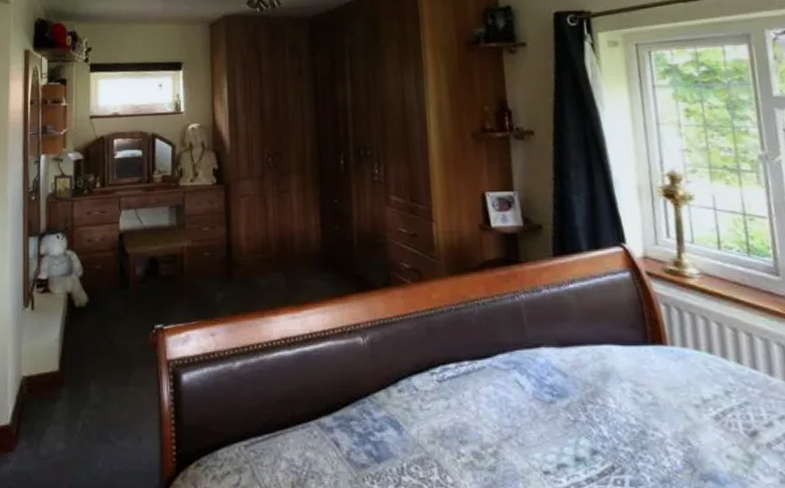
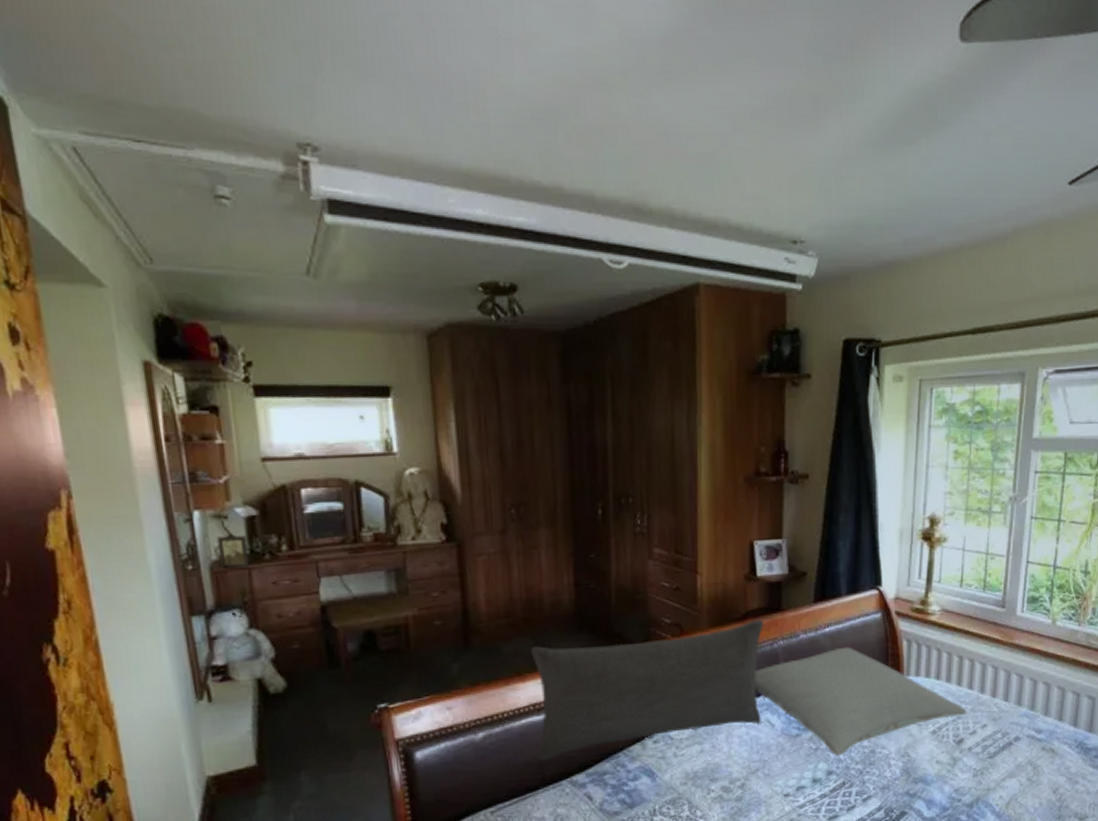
pillow: none [283,270,510,398] -> present [531,619,764,761]
pillow: none [497,306,756,432] -> present [755,646,967,756]

